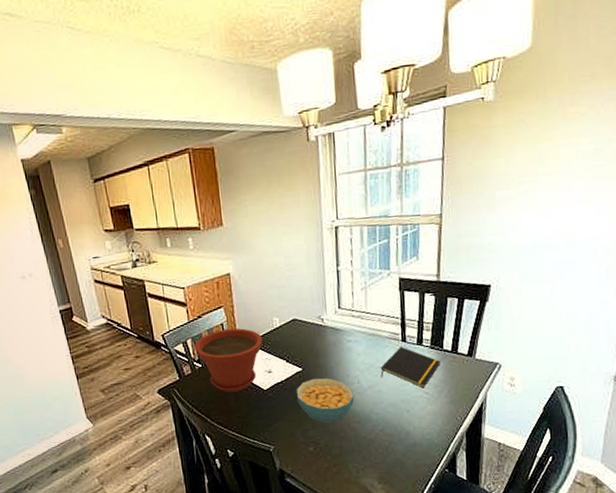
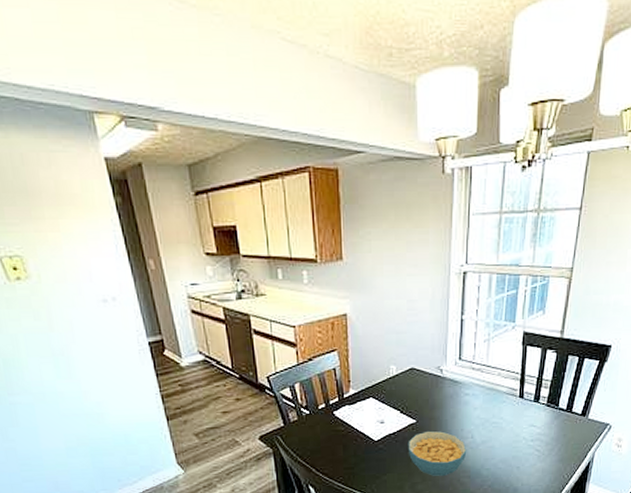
plant pot: present [194,328,263,393] -> none [303,374,377,443]
notepad: present [380,347,442,388] -> none [495,403,556,446]

